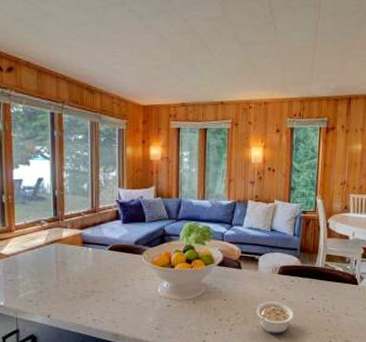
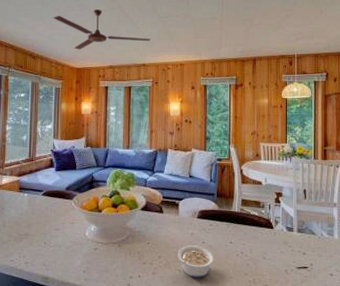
ceiling fan: none [112,33,230,83] -> present [53,9,151,50]

